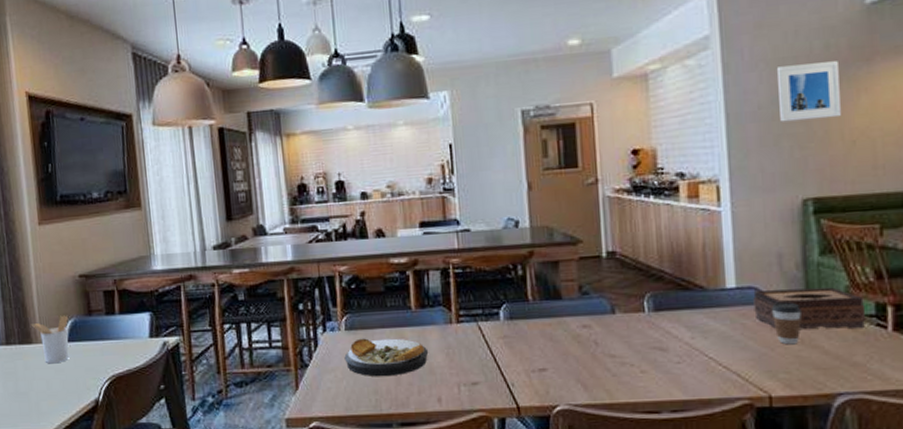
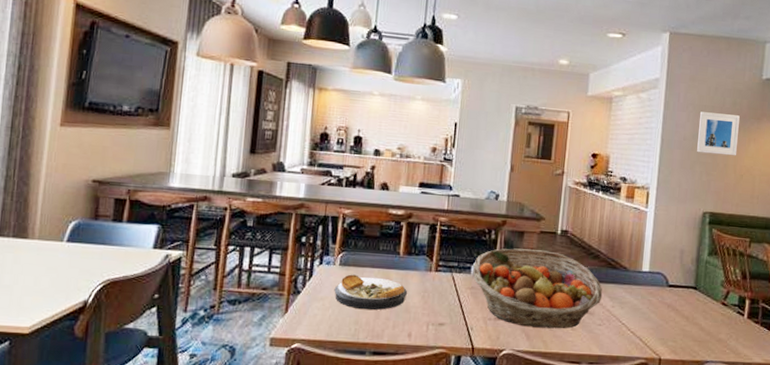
utensil holder: present [31,315,70,364] -> none [30,216,72,261]
fruit basket: none [501,280,676,376] -> present [473,248,603,329]
tissue box: present [753,287,866,330] -> none [658,275,733,314]
coffee cup: present [770,302,802,345] -> none [670,287,690,321]

